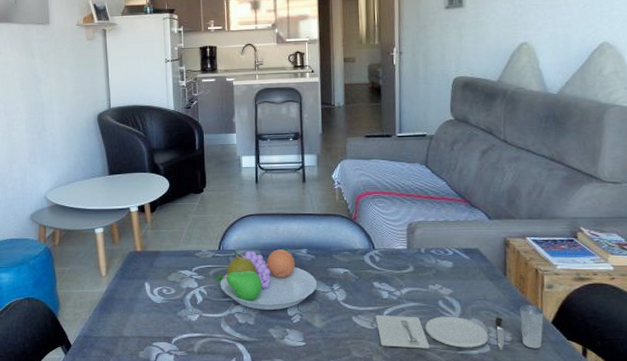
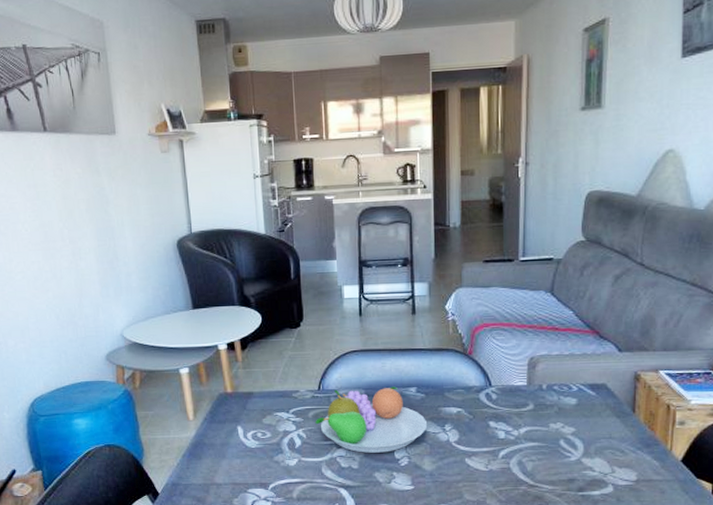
place setting: present [375,305,544,351] -> none [490,443,673,491]

